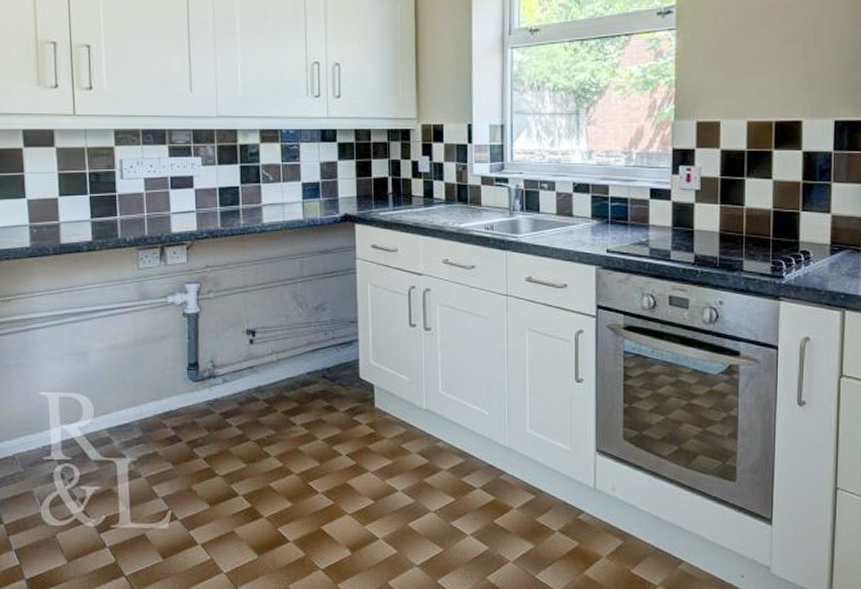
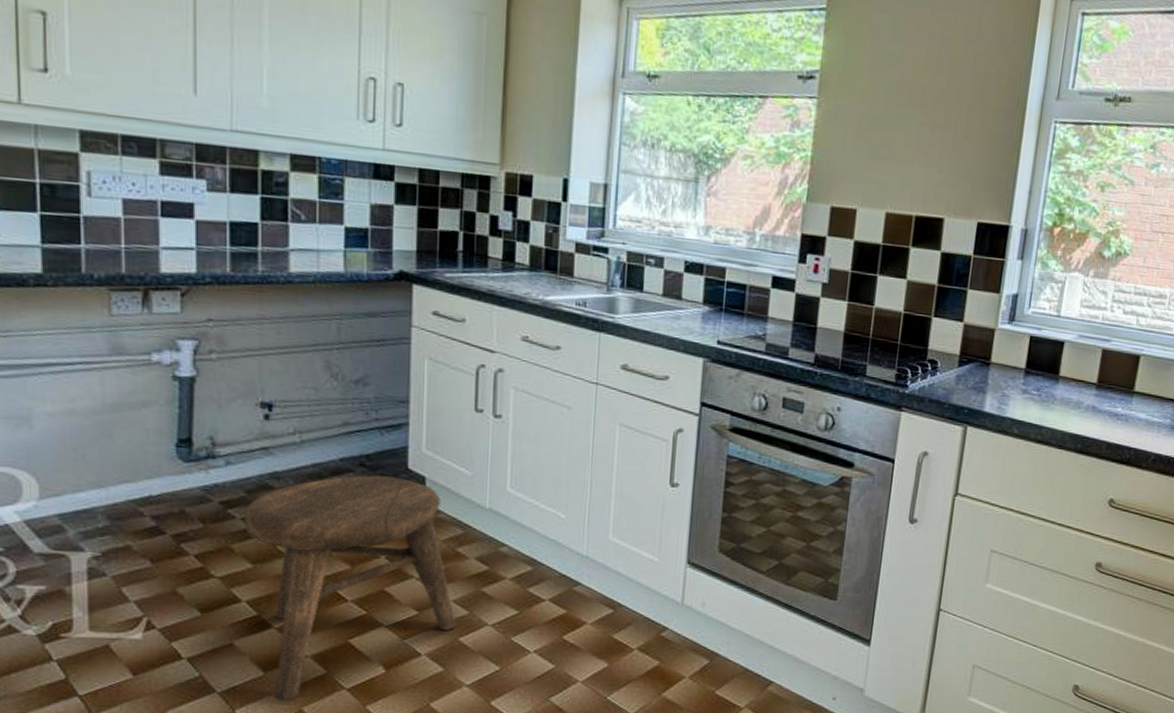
stool: none [238,384,405,580] -> present [245,475,456,702]

